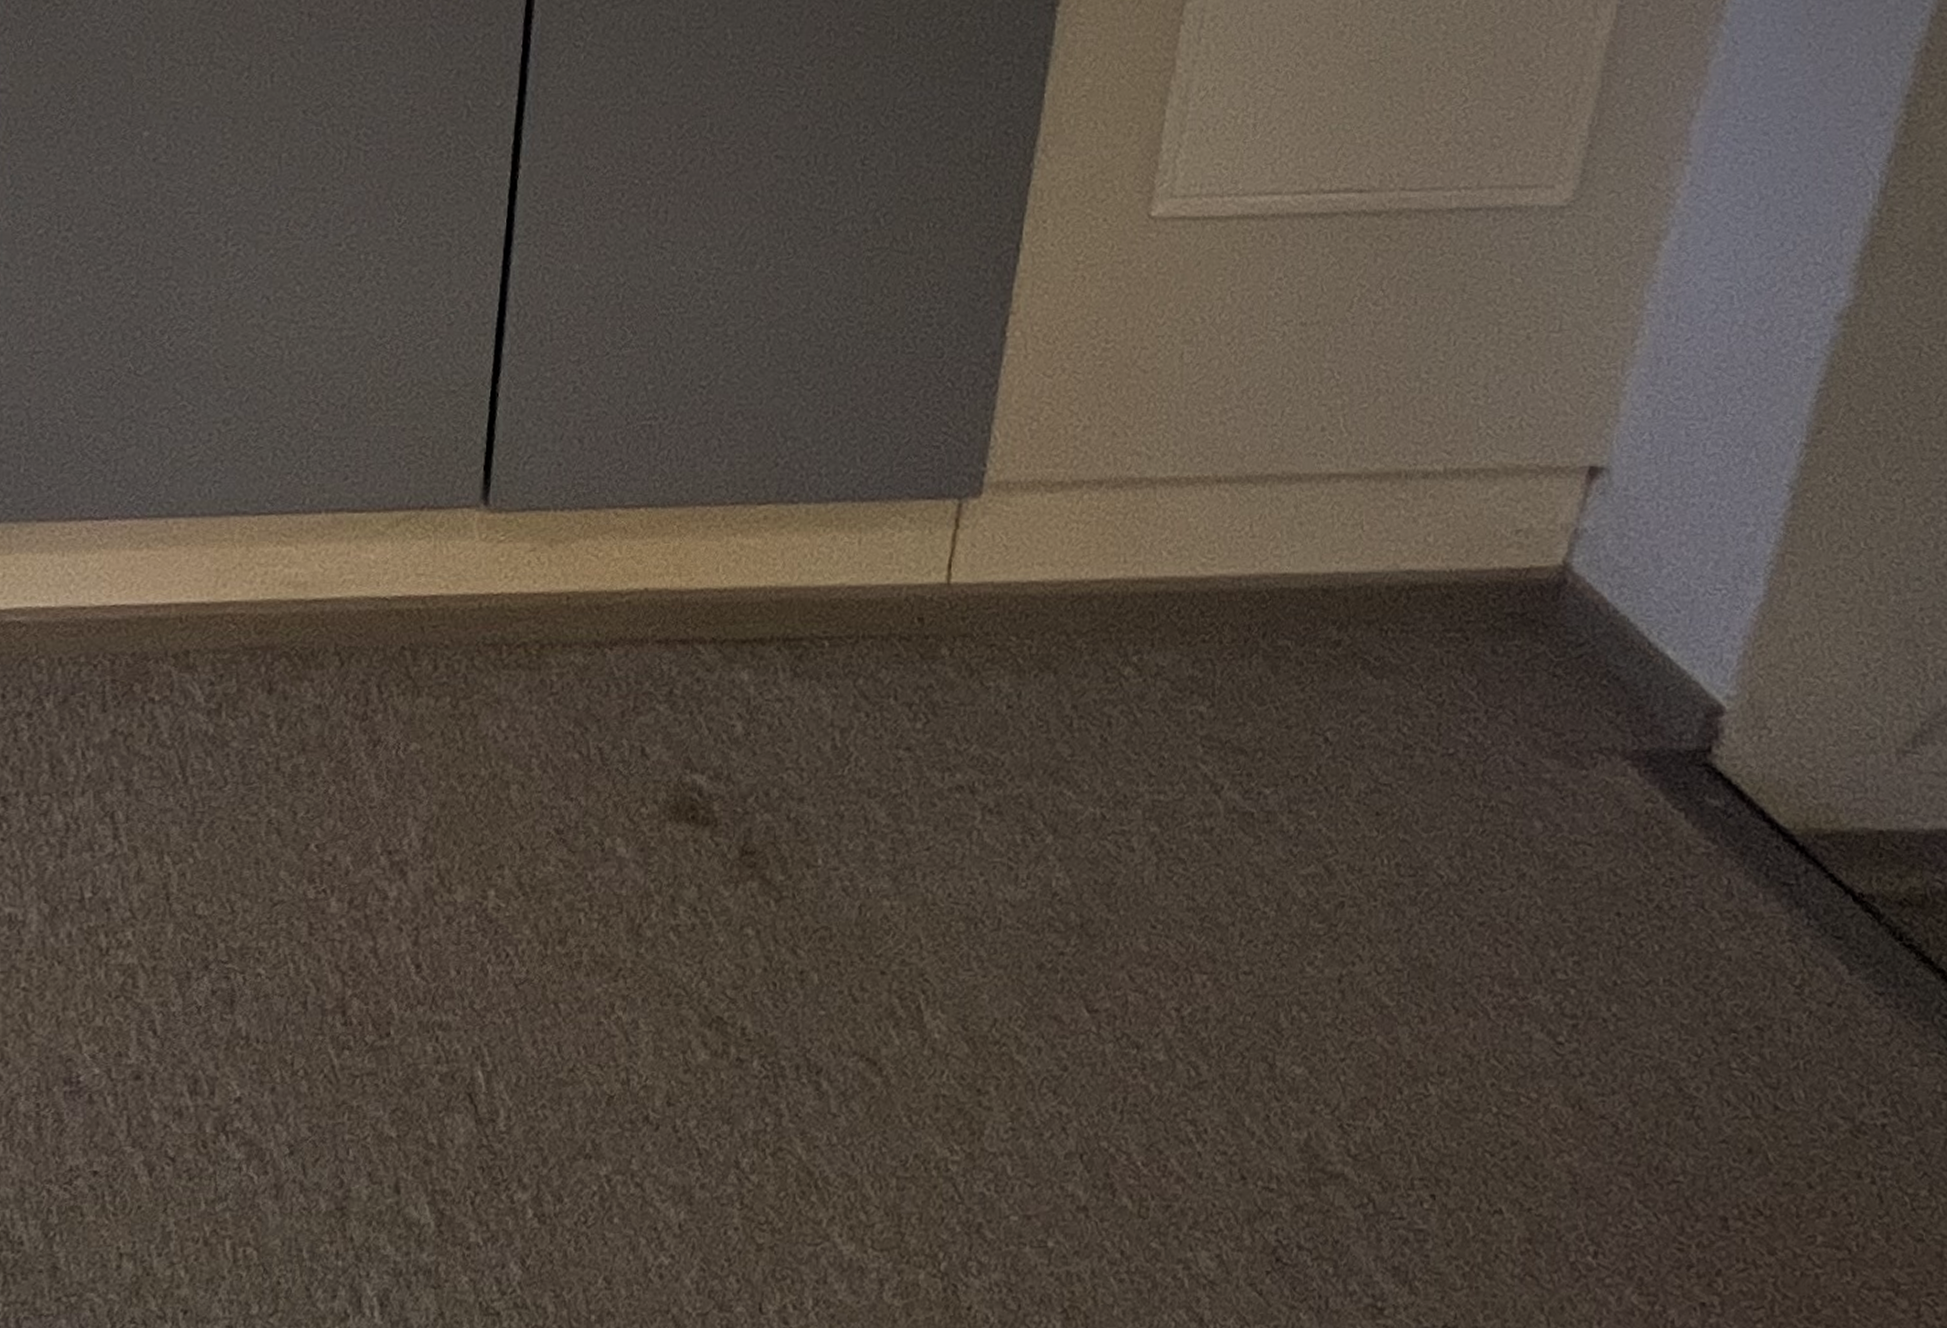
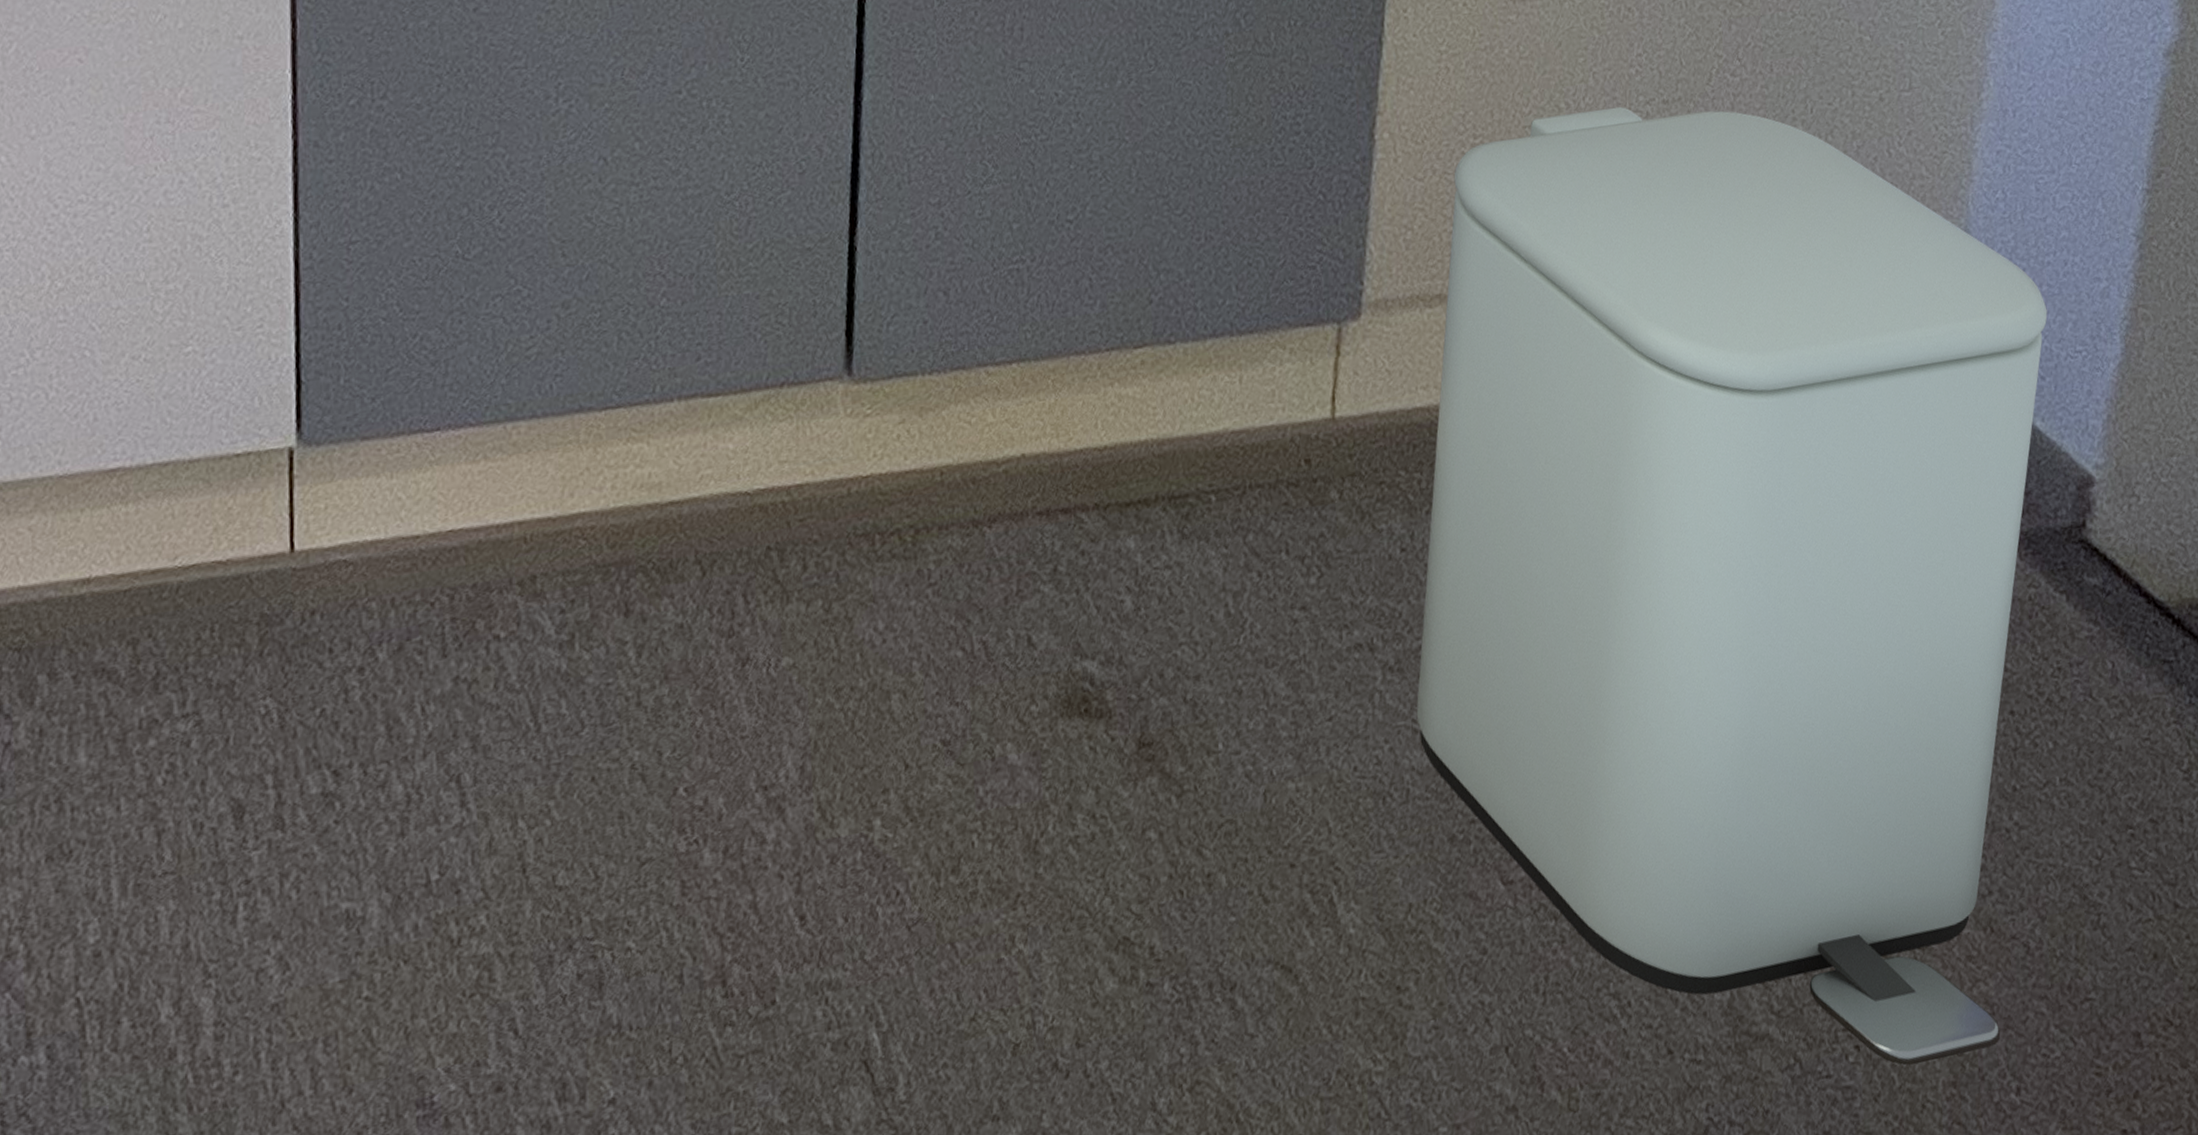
pedal bin: none [1012,324,1688,1219] -> present [1416,106,2048,1066]

